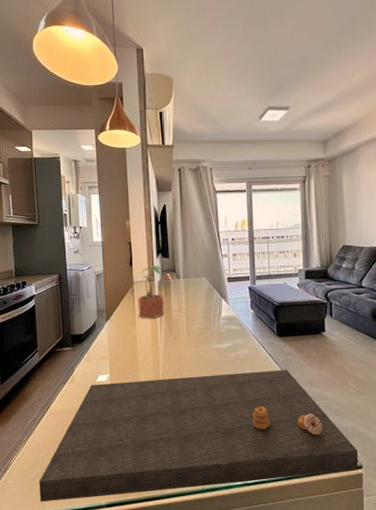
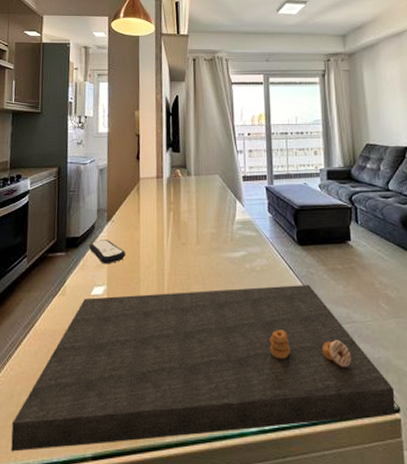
remote control: none [92,336,125,357] -> present [89,240,126,264]
potted plant: present [138,266,165,319] -> none [143,161,173,221]

